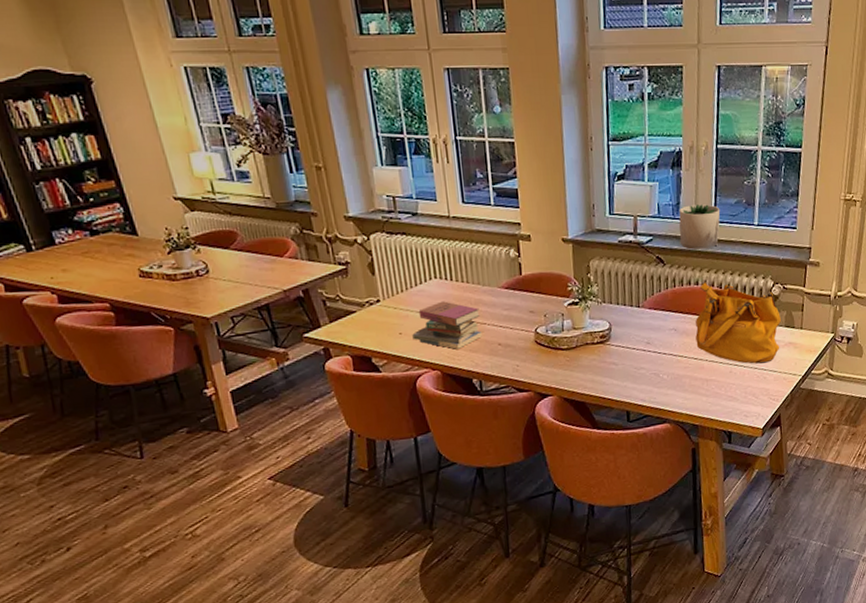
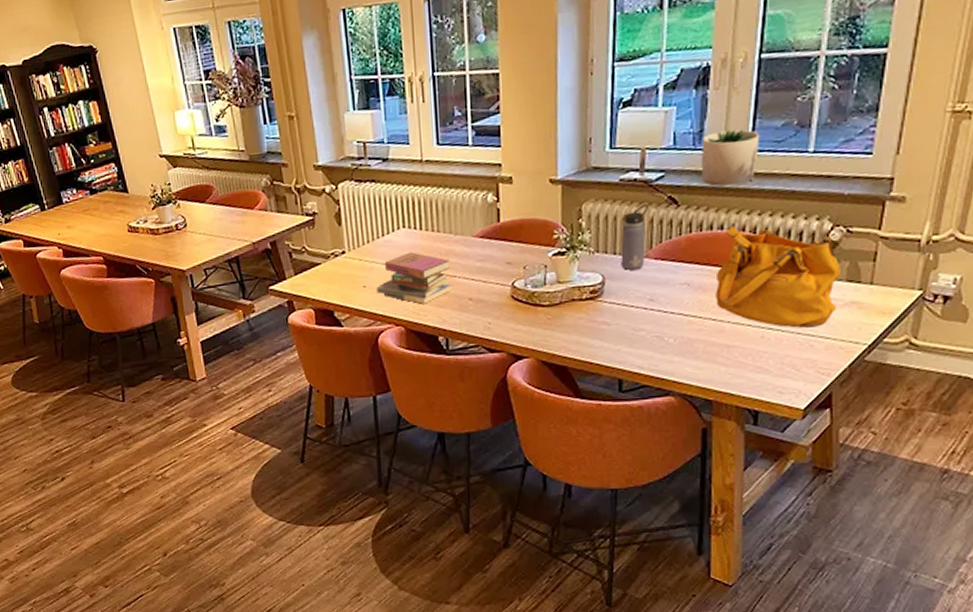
water bottle: none [622,263,643,318] -> present [620,204,650,270]

